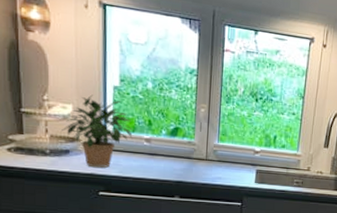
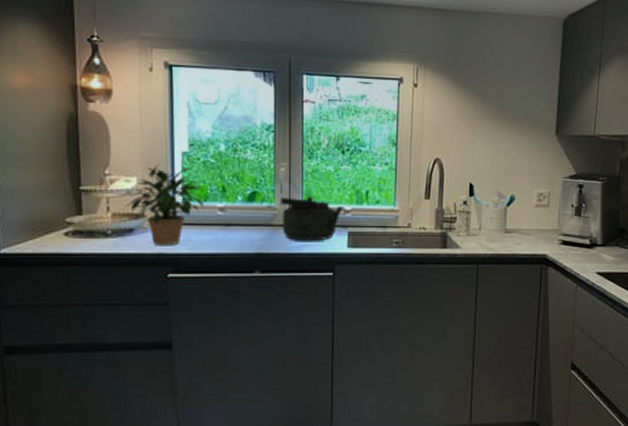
kettle: none [199,134,254,175] -> present [281,196,344,241]

